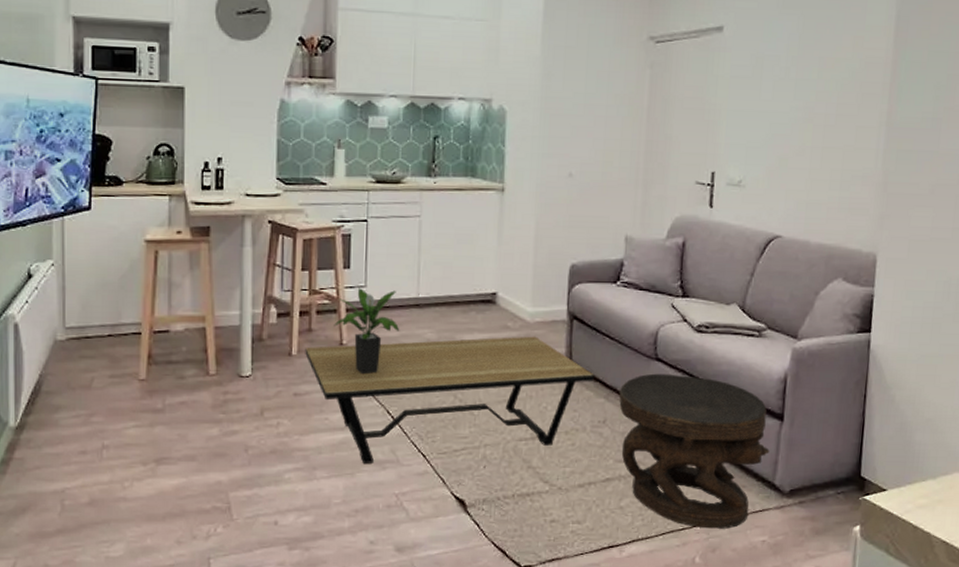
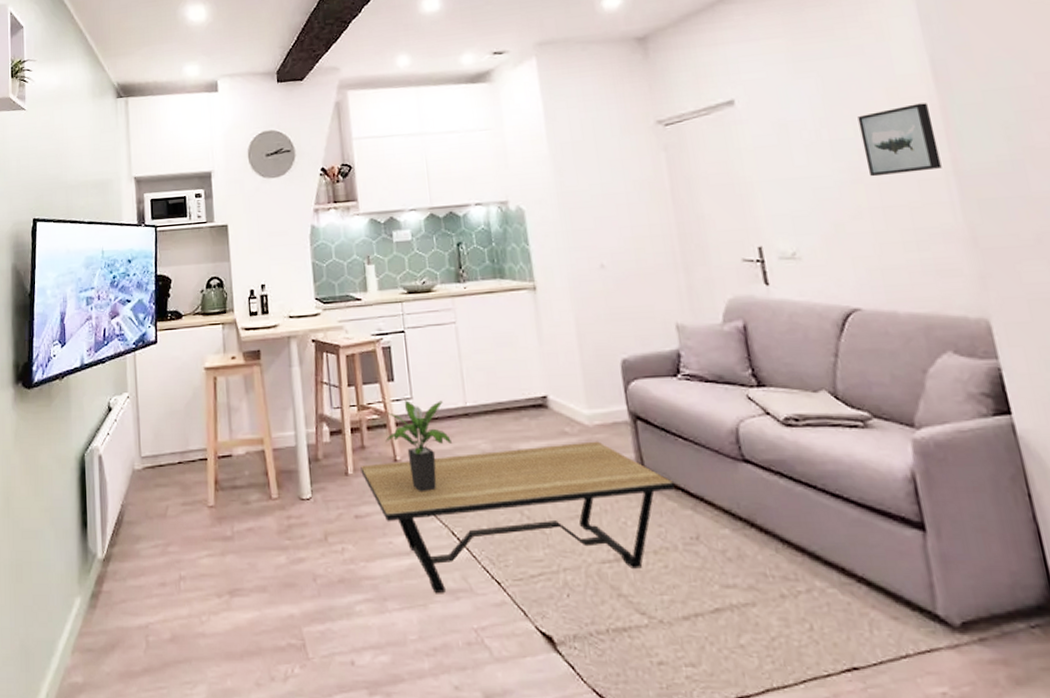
side table: present [619,373,770,529] -> none [708,477,919,676]
wall art: none [820,55,883,119] -> present [857,103,942,177]

